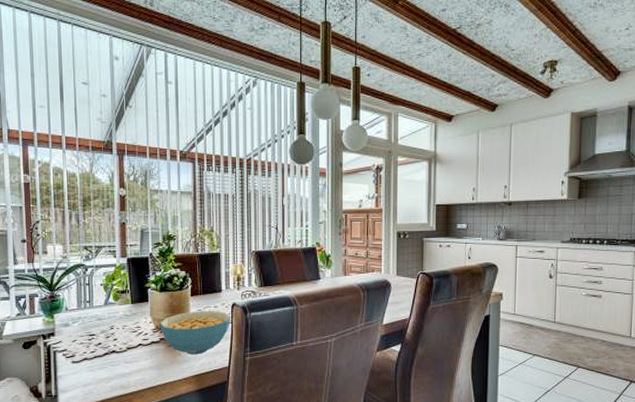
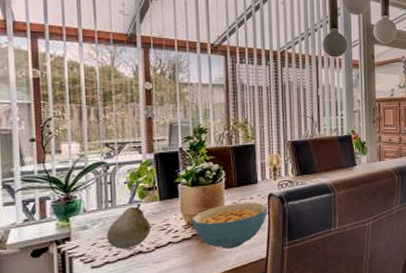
fruit: none [85,305,123,347] -> present [107,203,151,249]

